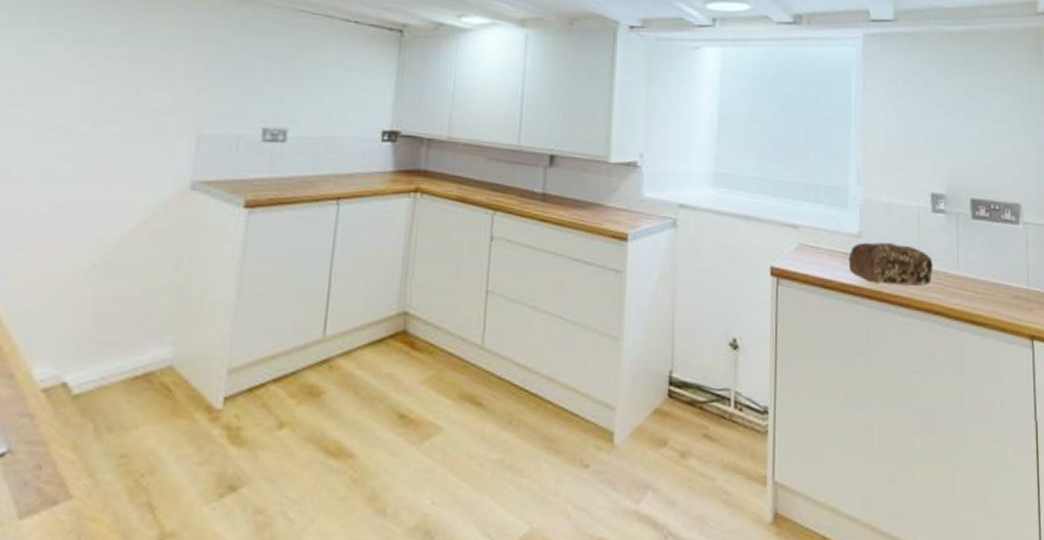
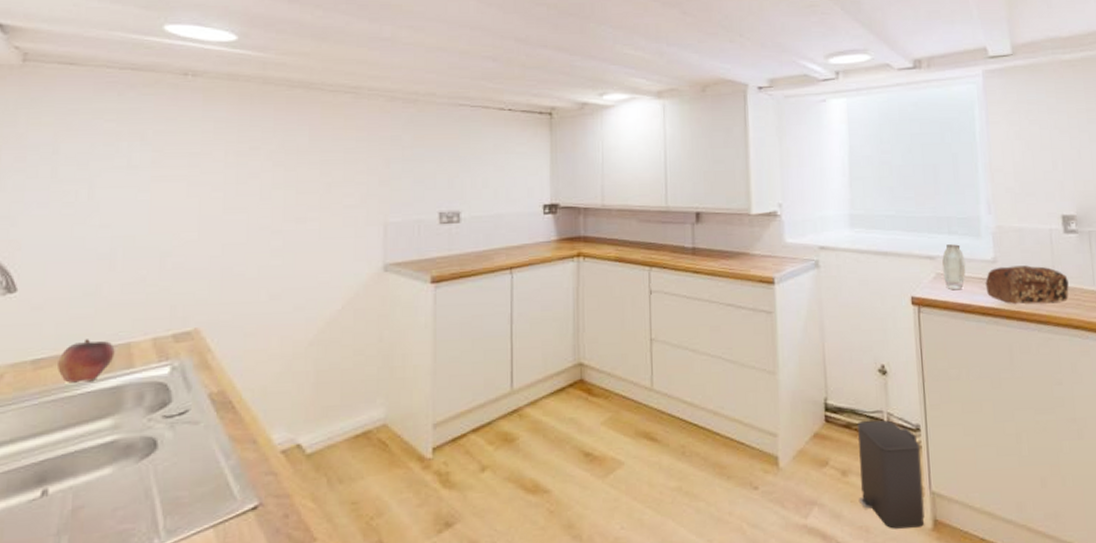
pedal bin: none [696,400,766,521] -> present [858,420,925,529]
vase: none [805,214,830,264] -> present [941,244,966,290]

